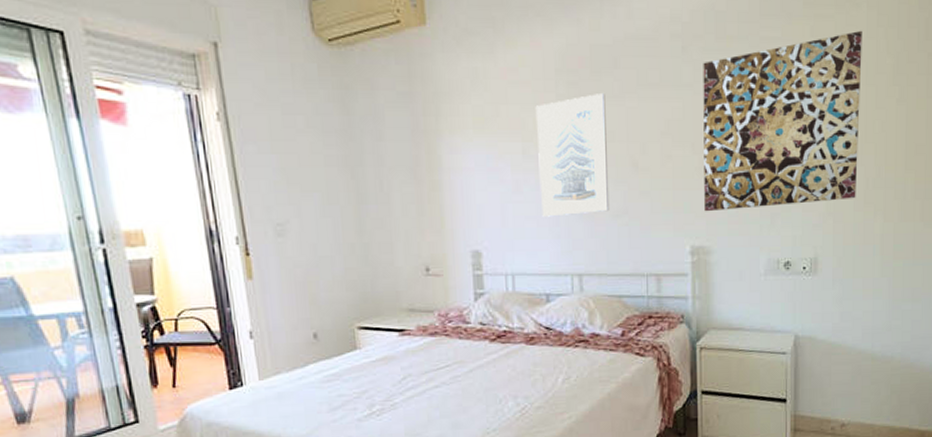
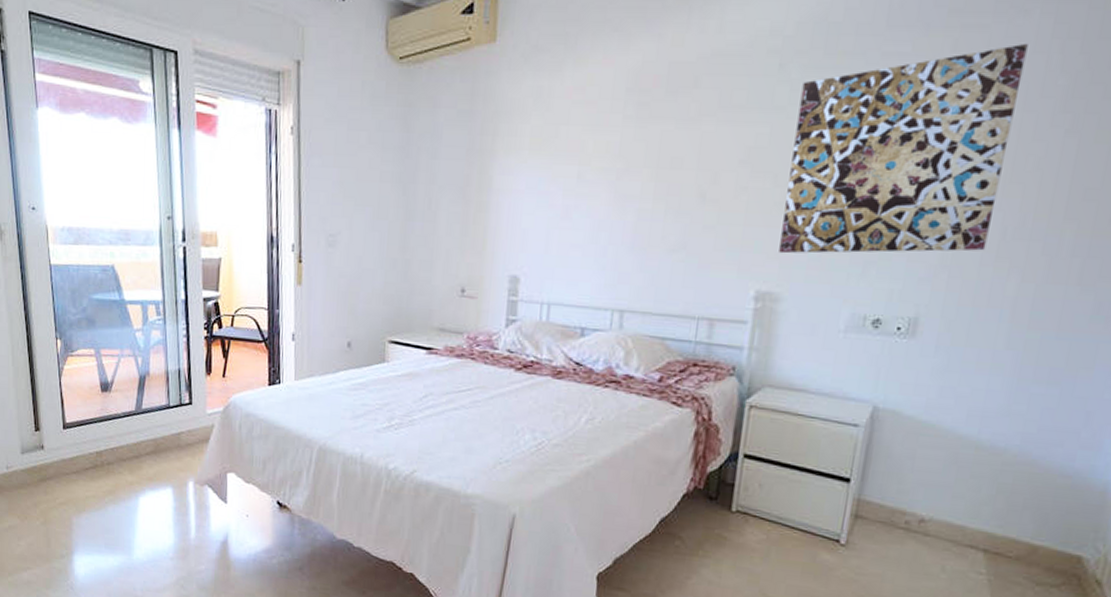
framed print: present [535,94,610,217] -> none [589,116,679,247]

